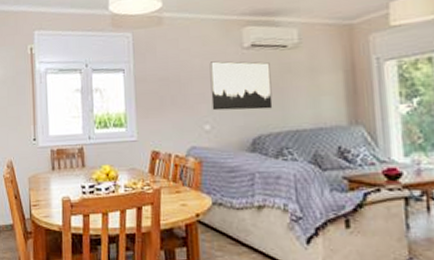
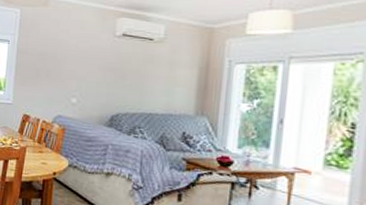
wall art: present [209,61,273,111] -> none [80,44,136,92]

